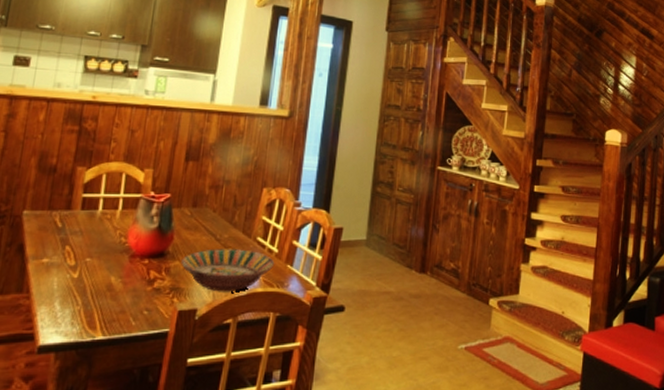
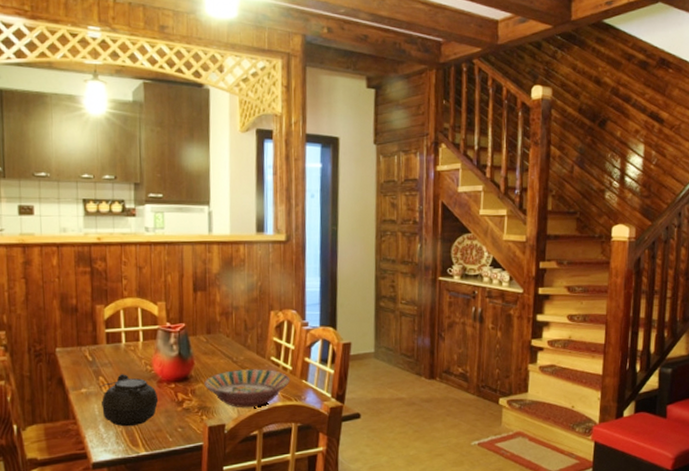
teapot: none [62,245,128,306] -> present [99,374,159,427]

